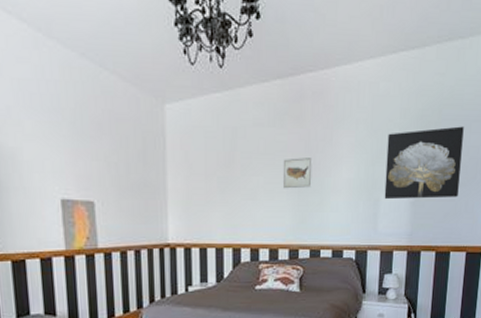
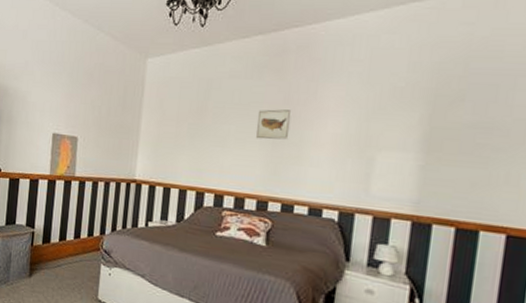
wall art: present [384,126,464,200] -> none [381,81,505,165]

